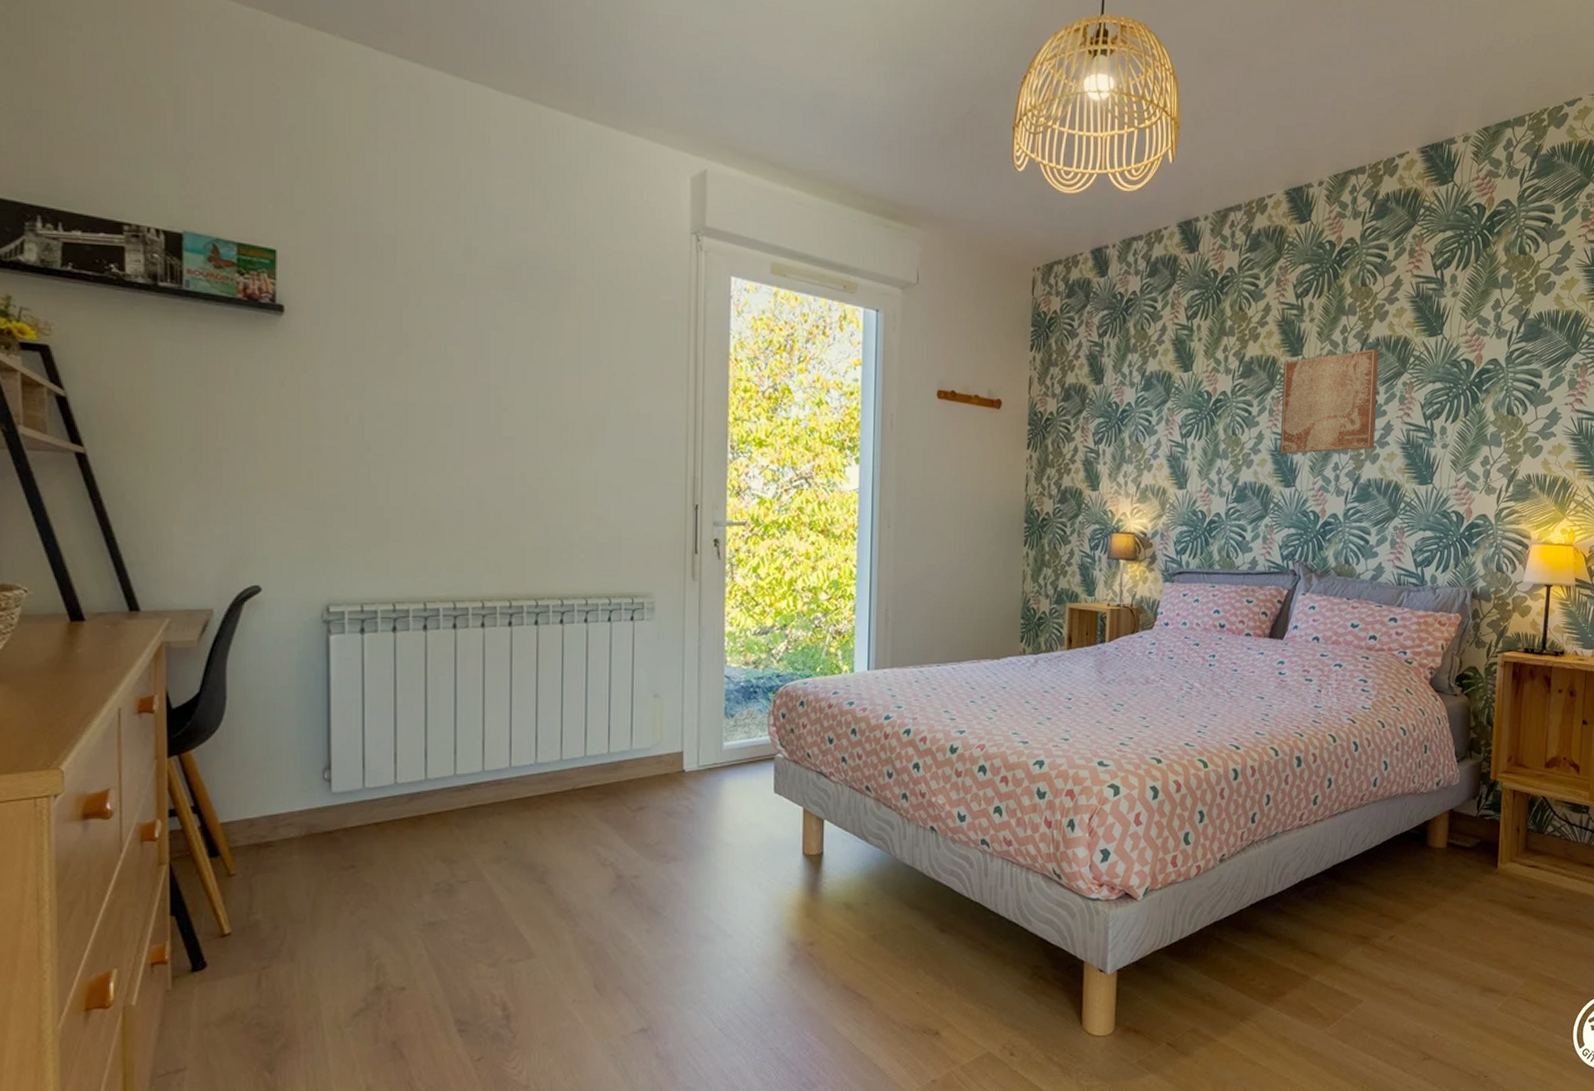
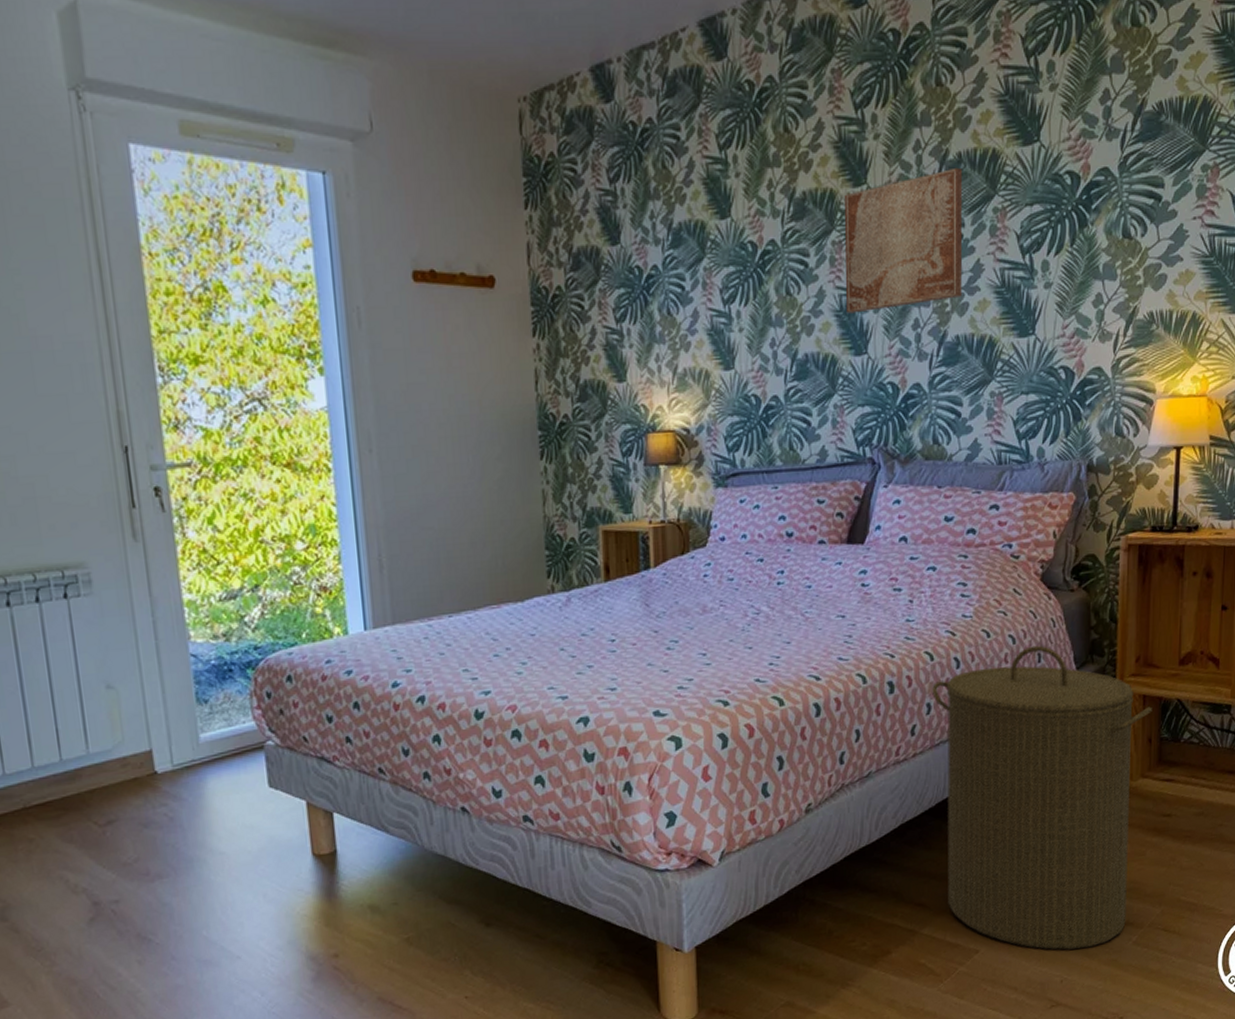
laundry hamper: none [1333,738,1521,1009] -> present [932,645,1152,950]

